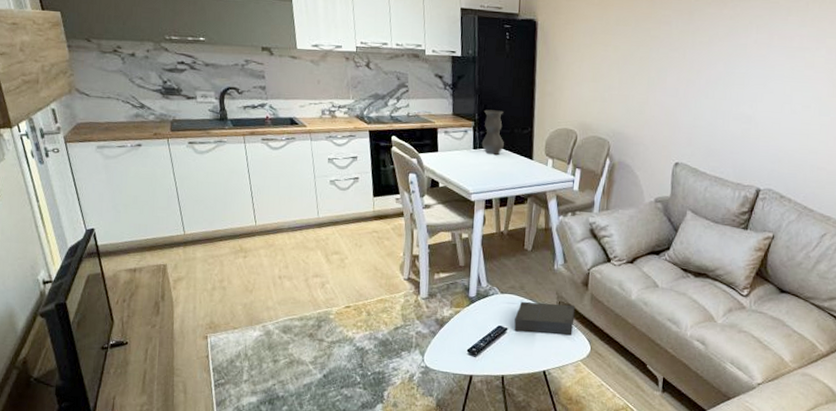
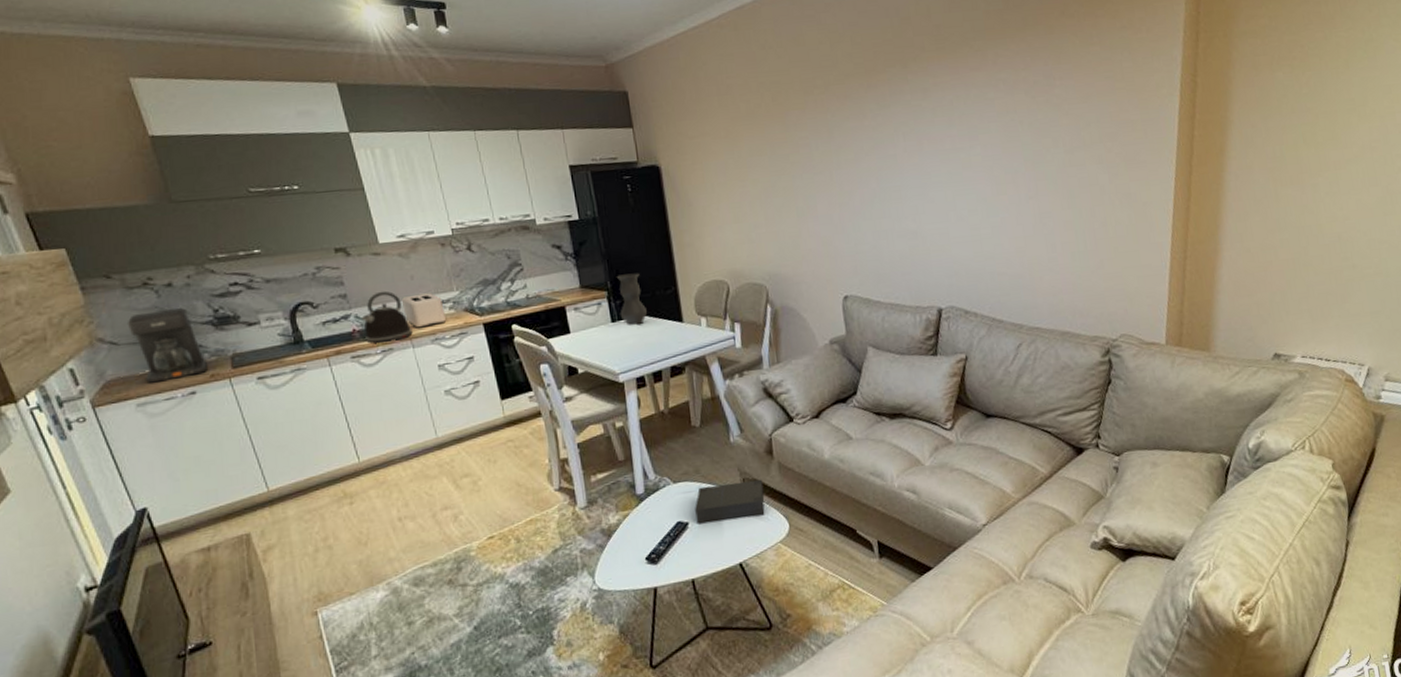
coffee maker: none [98,74,153,132] -> present [127,308,207,383]
kettle: none [274,89,313,133] -> present [361,291,413,345]
toaster: none [307,96,341,126] -> present [401,293,447,330]

